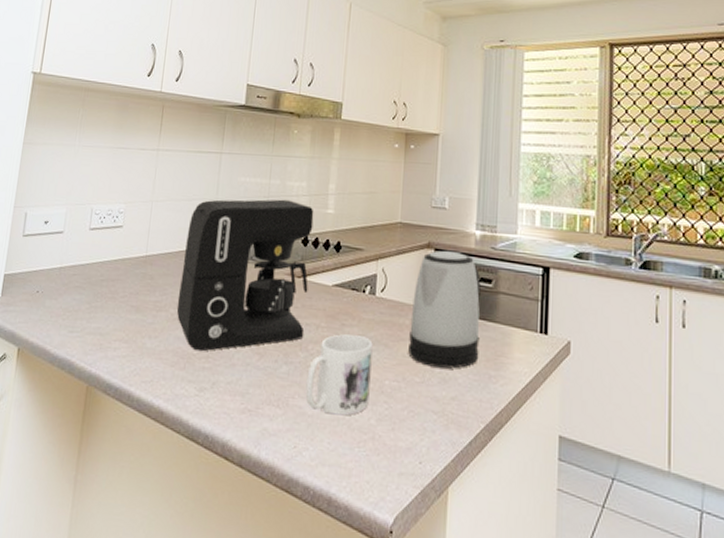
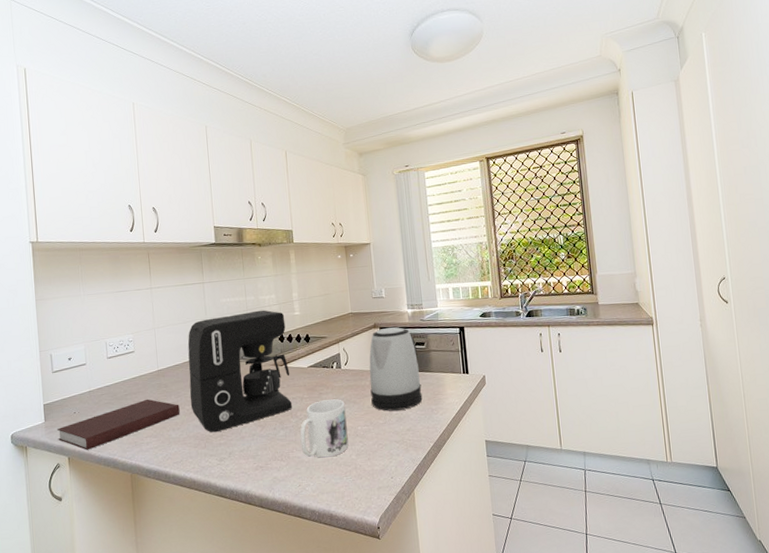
notebook: none [10,290,163,344] -> present [56,399,180,450]

